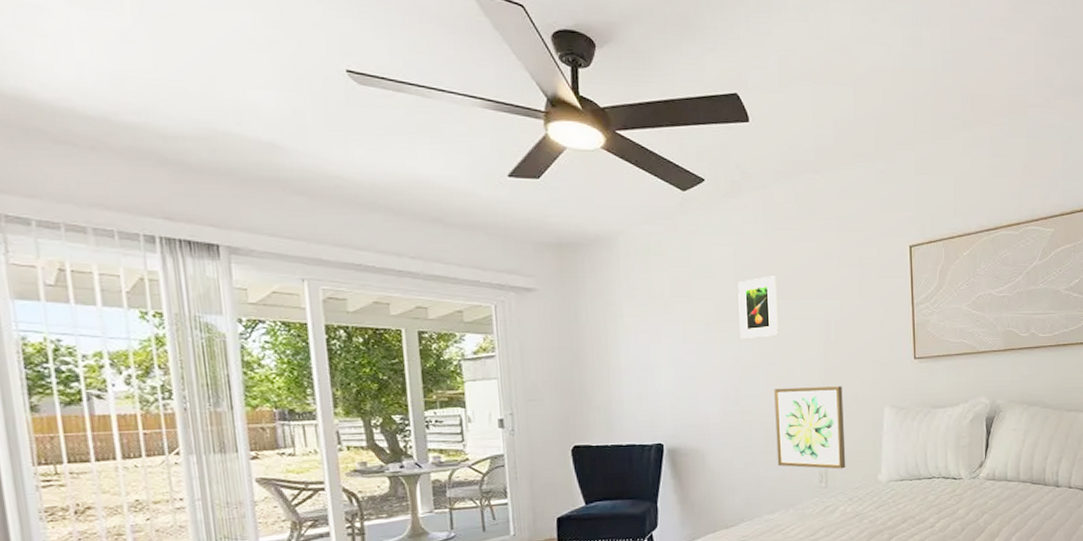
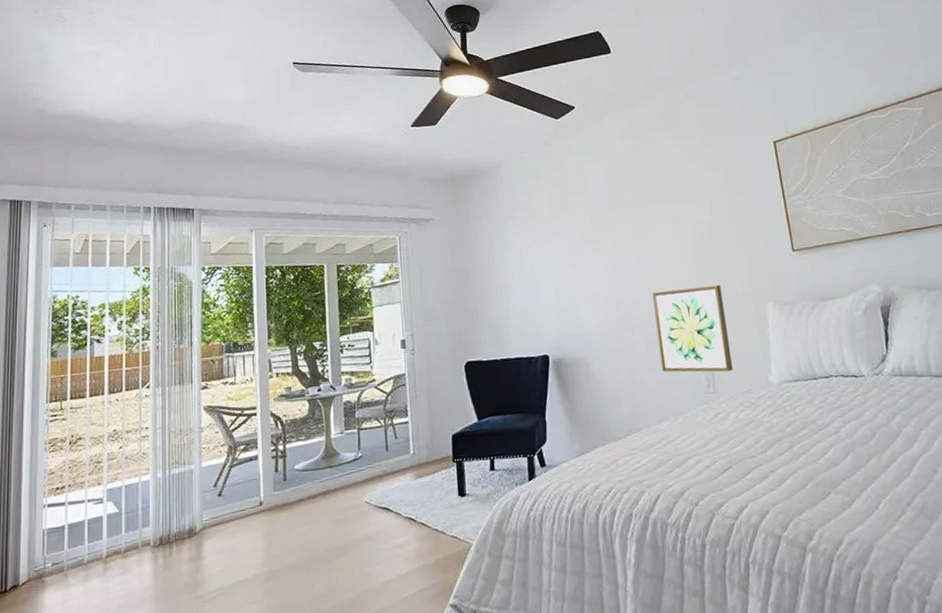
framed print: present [738,276,780,339] -> none [610,184,653,247]

